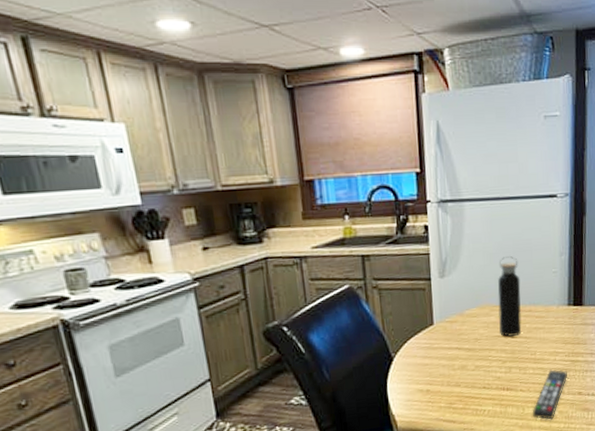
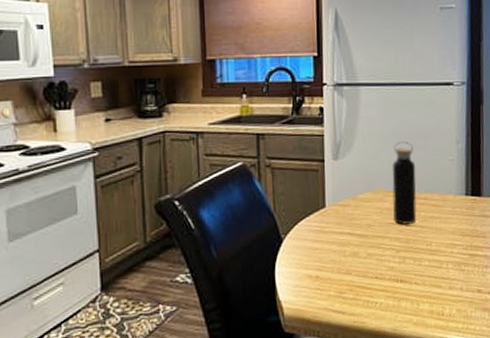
remote control: present [532,369,568,420] -> none [427,263,467,318]

